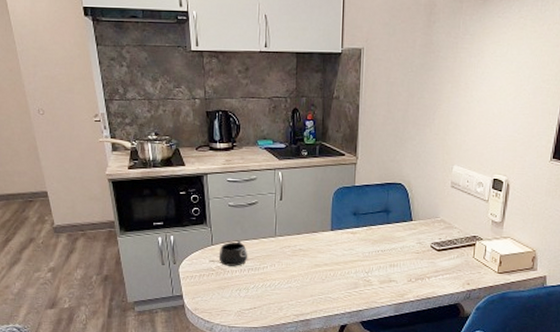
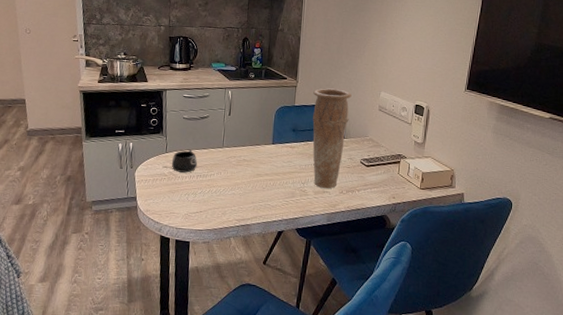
vase: none [376,164,420,278] -> present [312,88,352,189]

